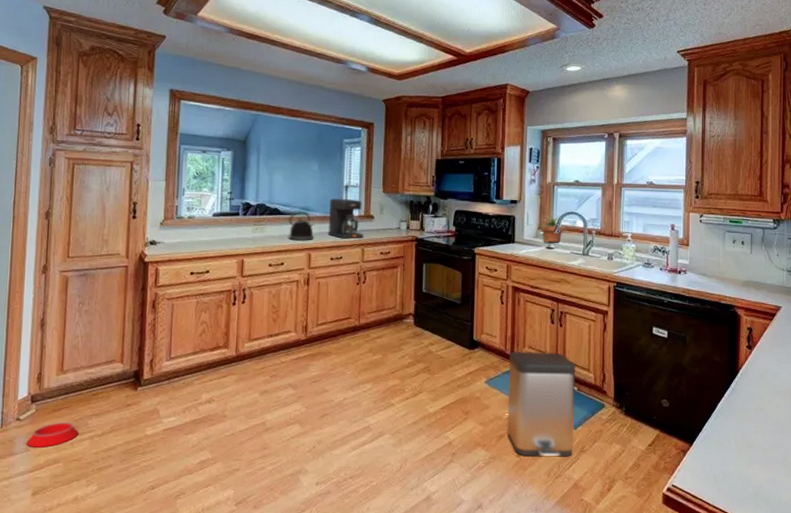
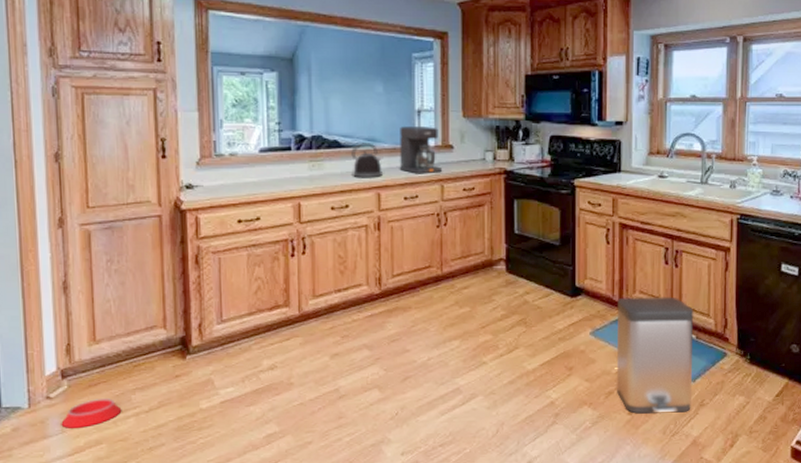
potted plant: present [539,215,566,243] -> none [649,137,682,171]

